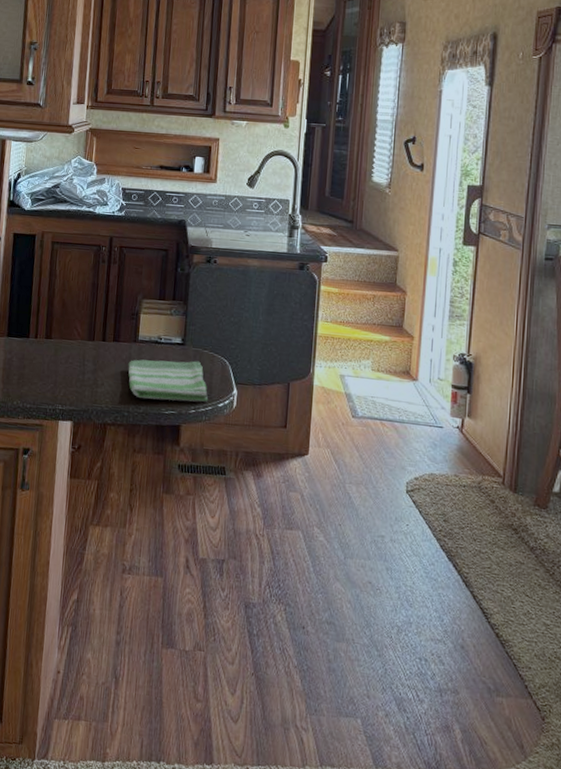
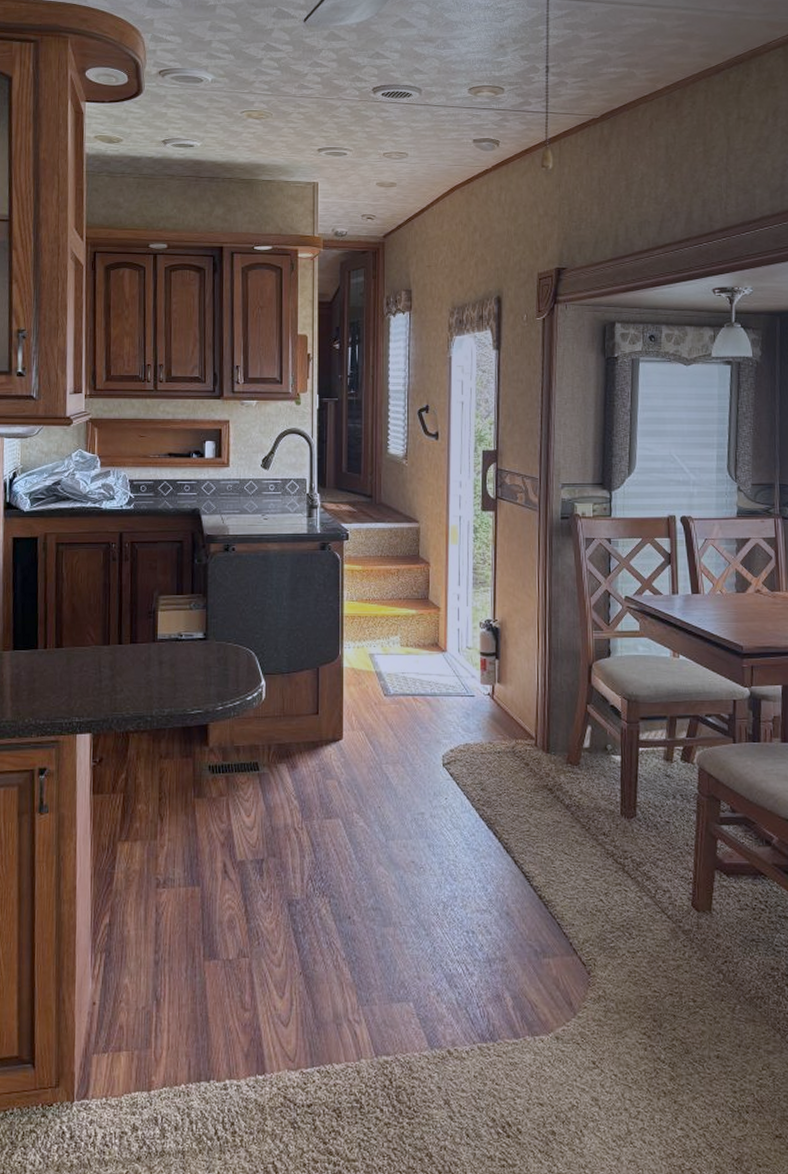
dish towel: present [128,359,209,402] -> none [148,655,236,700]

